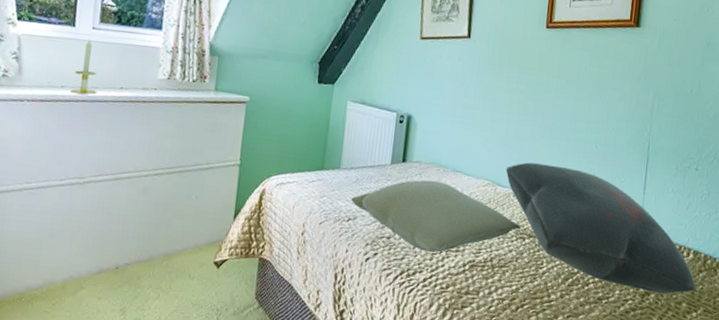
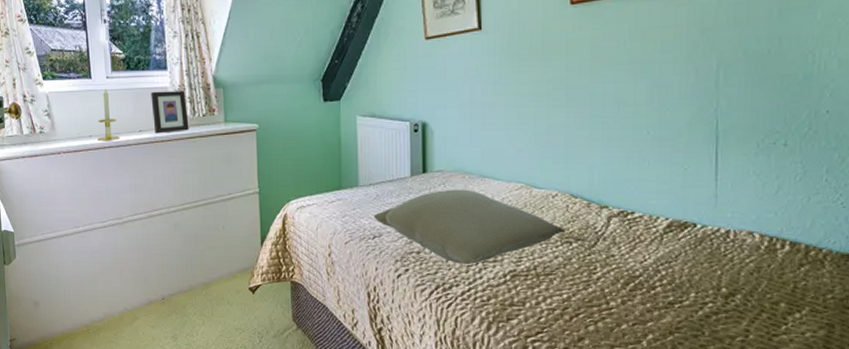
picture frame: none [137,49,178,95] -> present [151,91,189,134]
cushion: present [505,162,697,295] -> none [540,159,798,294]

